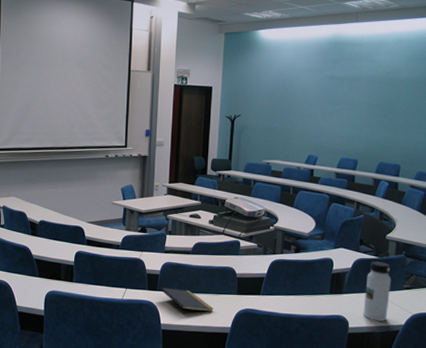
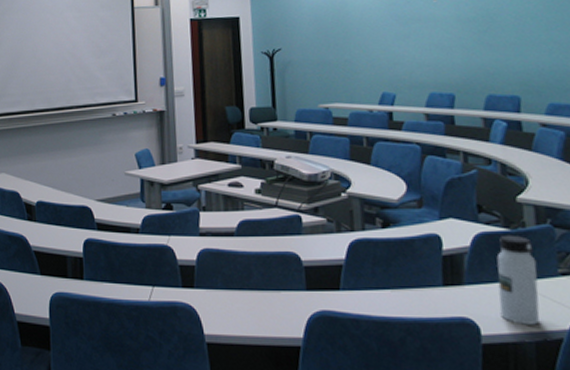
notepad: present [160,287,214,315] -> none [199,283,276,321]

